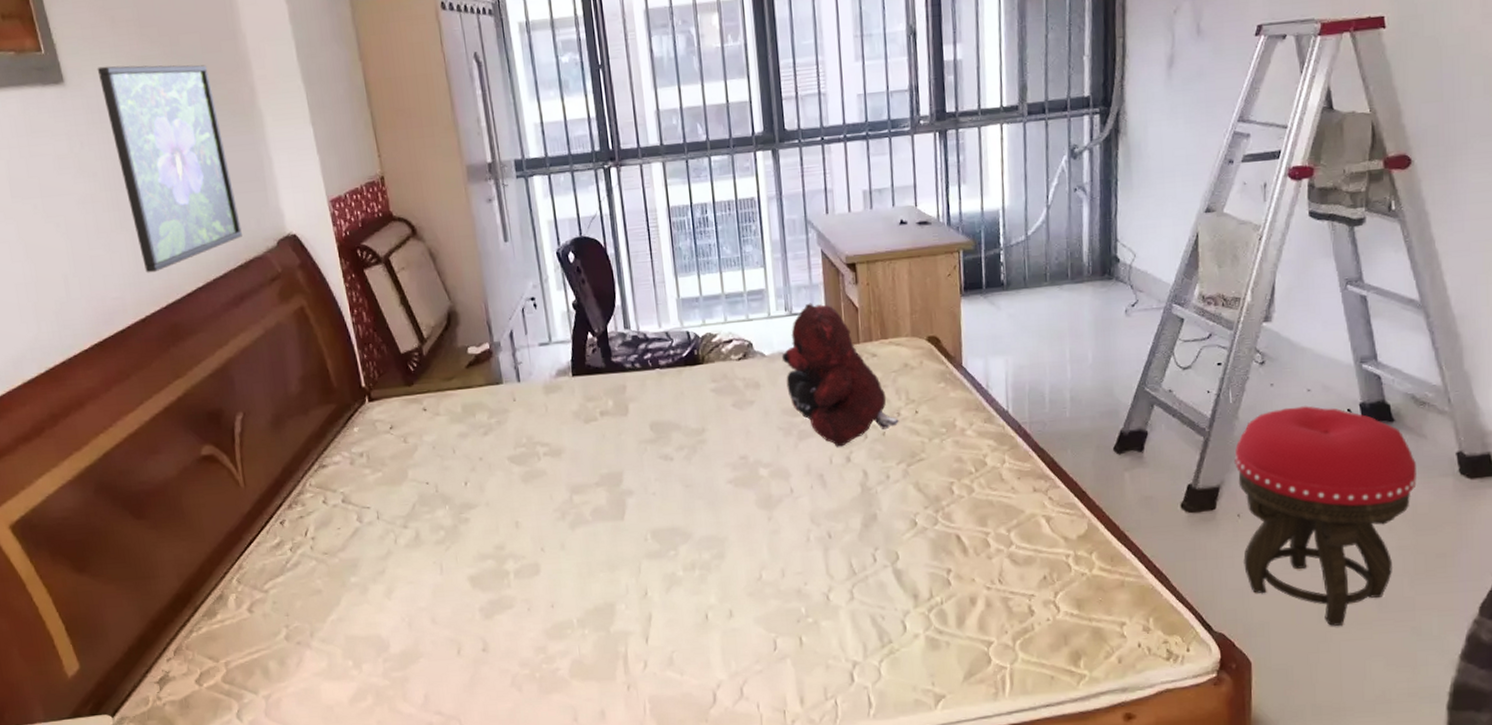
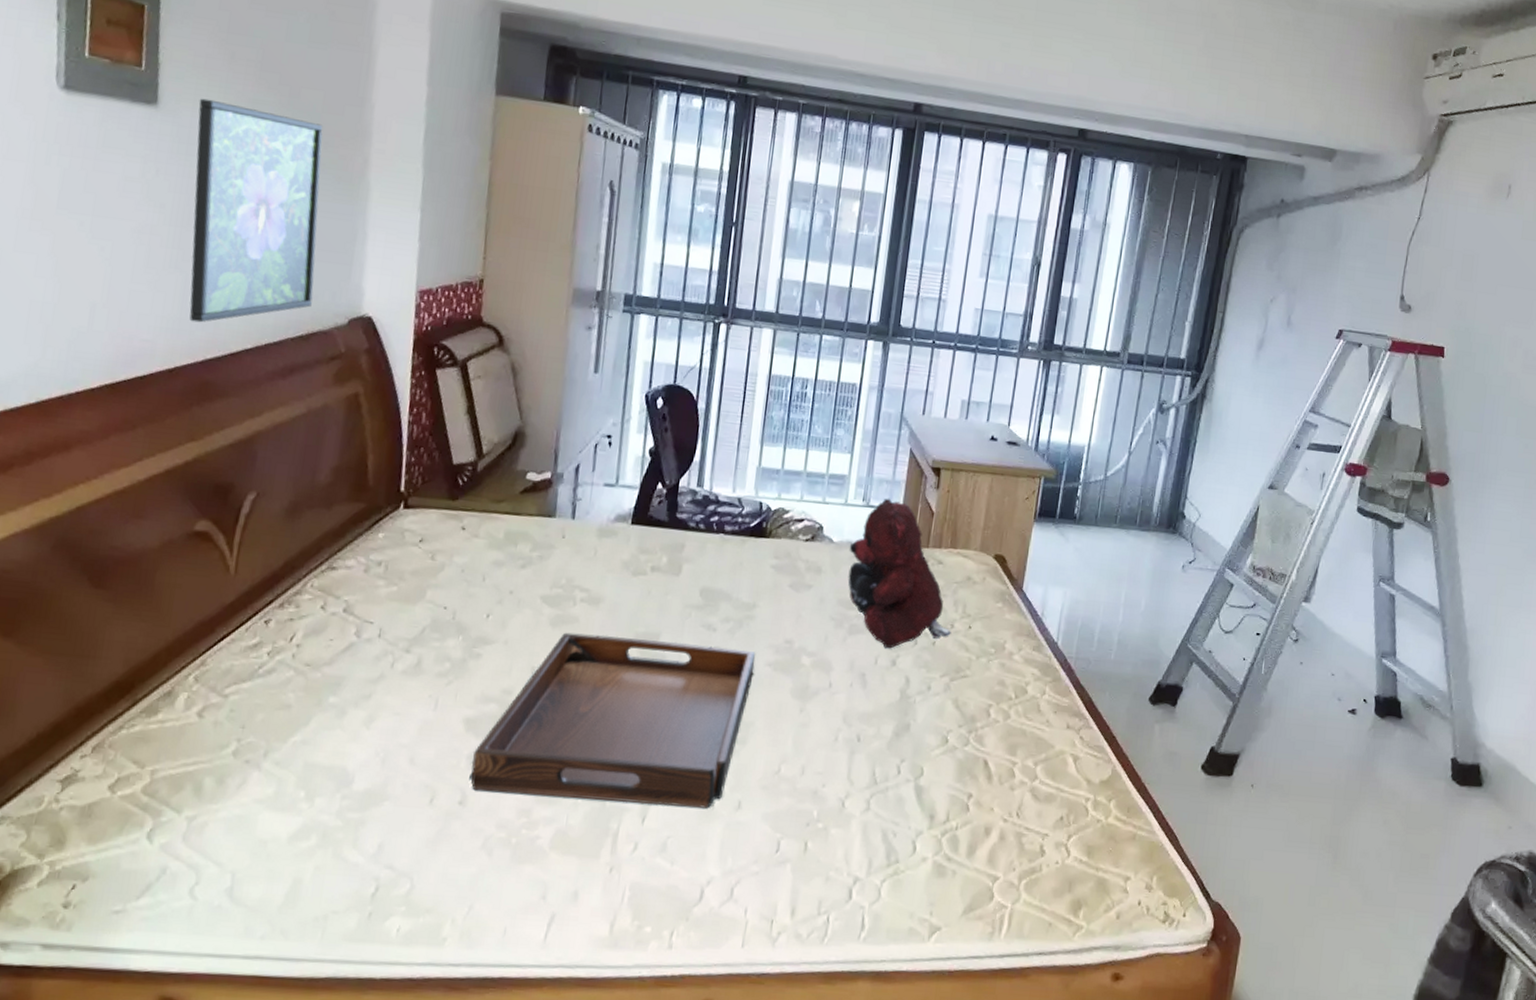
serving tray: none [484,473,717,638] -> present [471,632,756,809]
stool: present [1234,406,1418,627] -> none [1249,687,1416,913]

